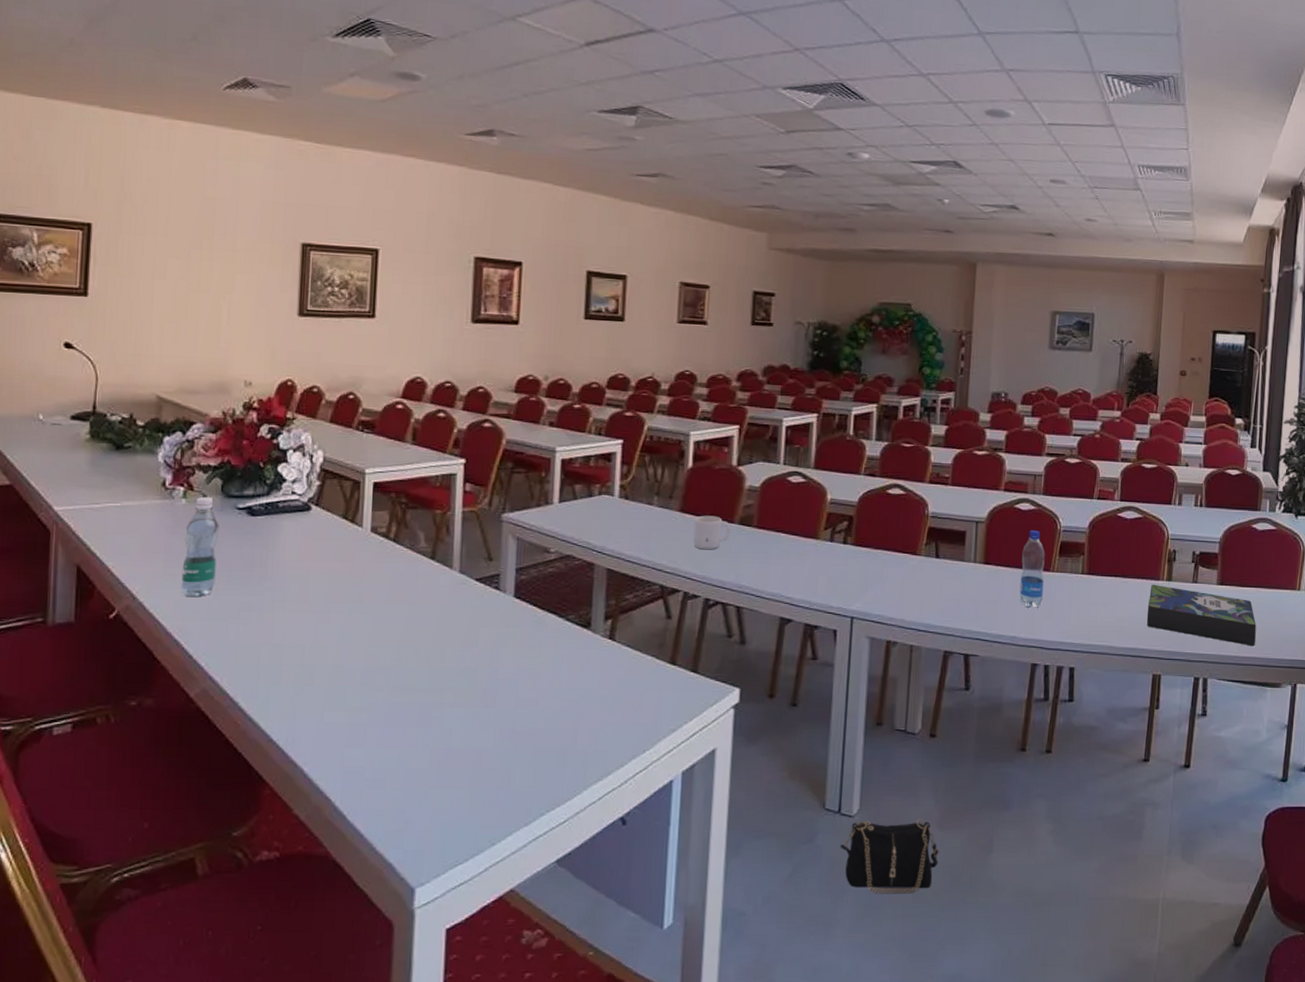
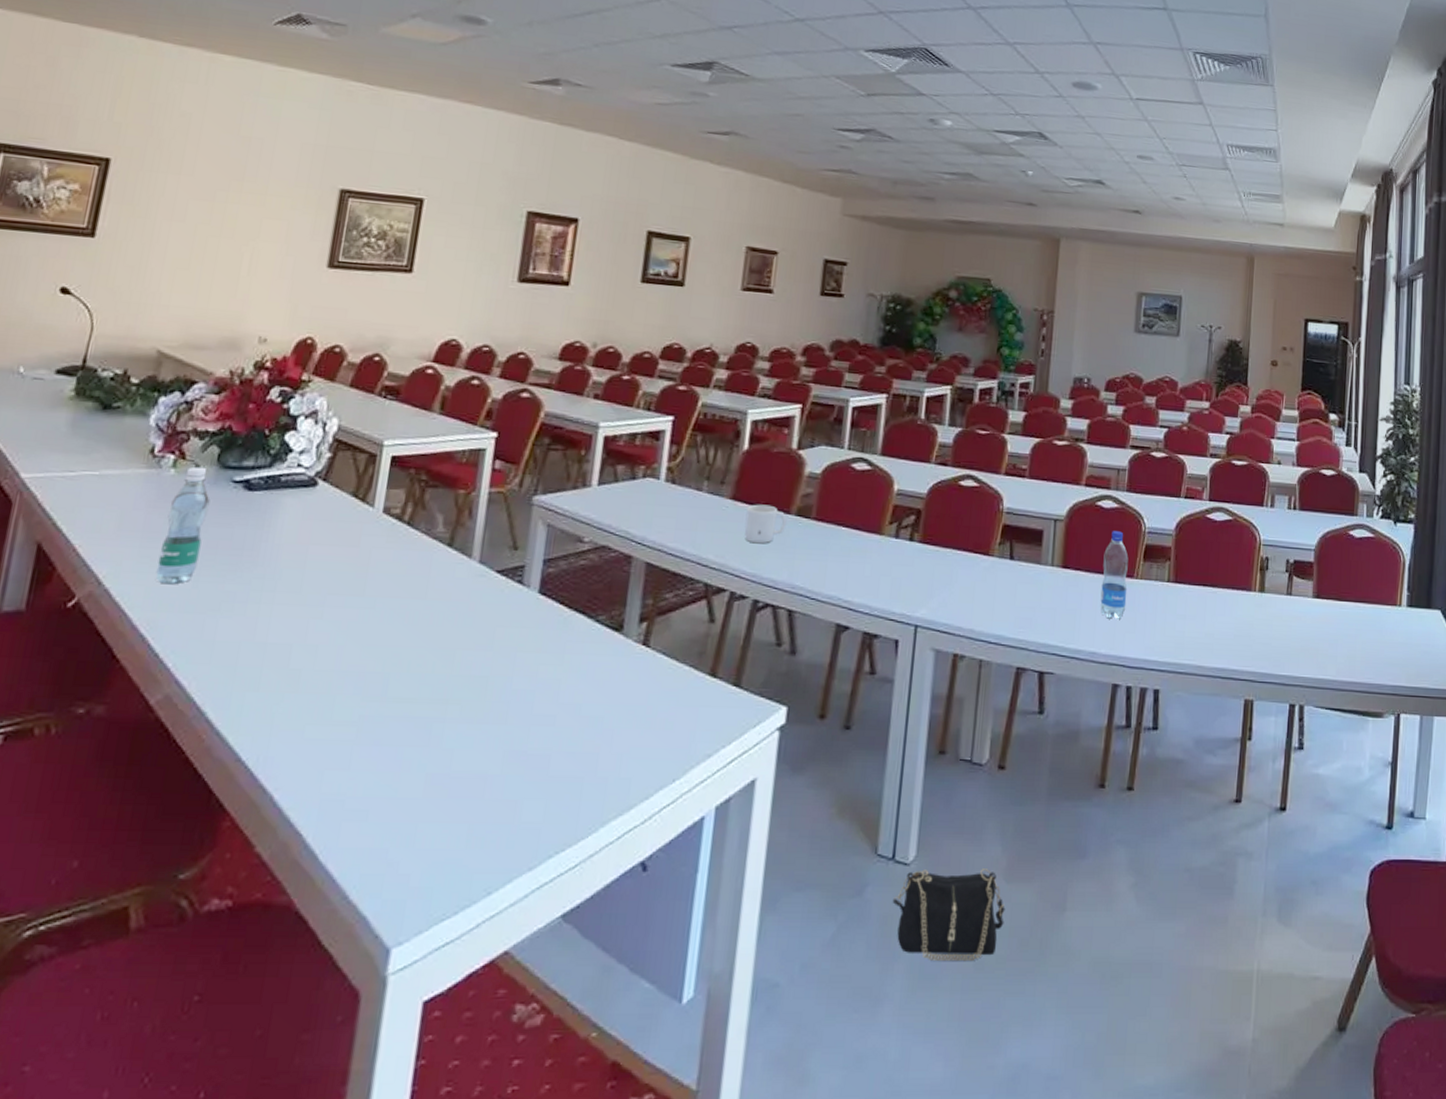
book: present [1147,584,1256,646] -> none [1238,595,1356,669]

